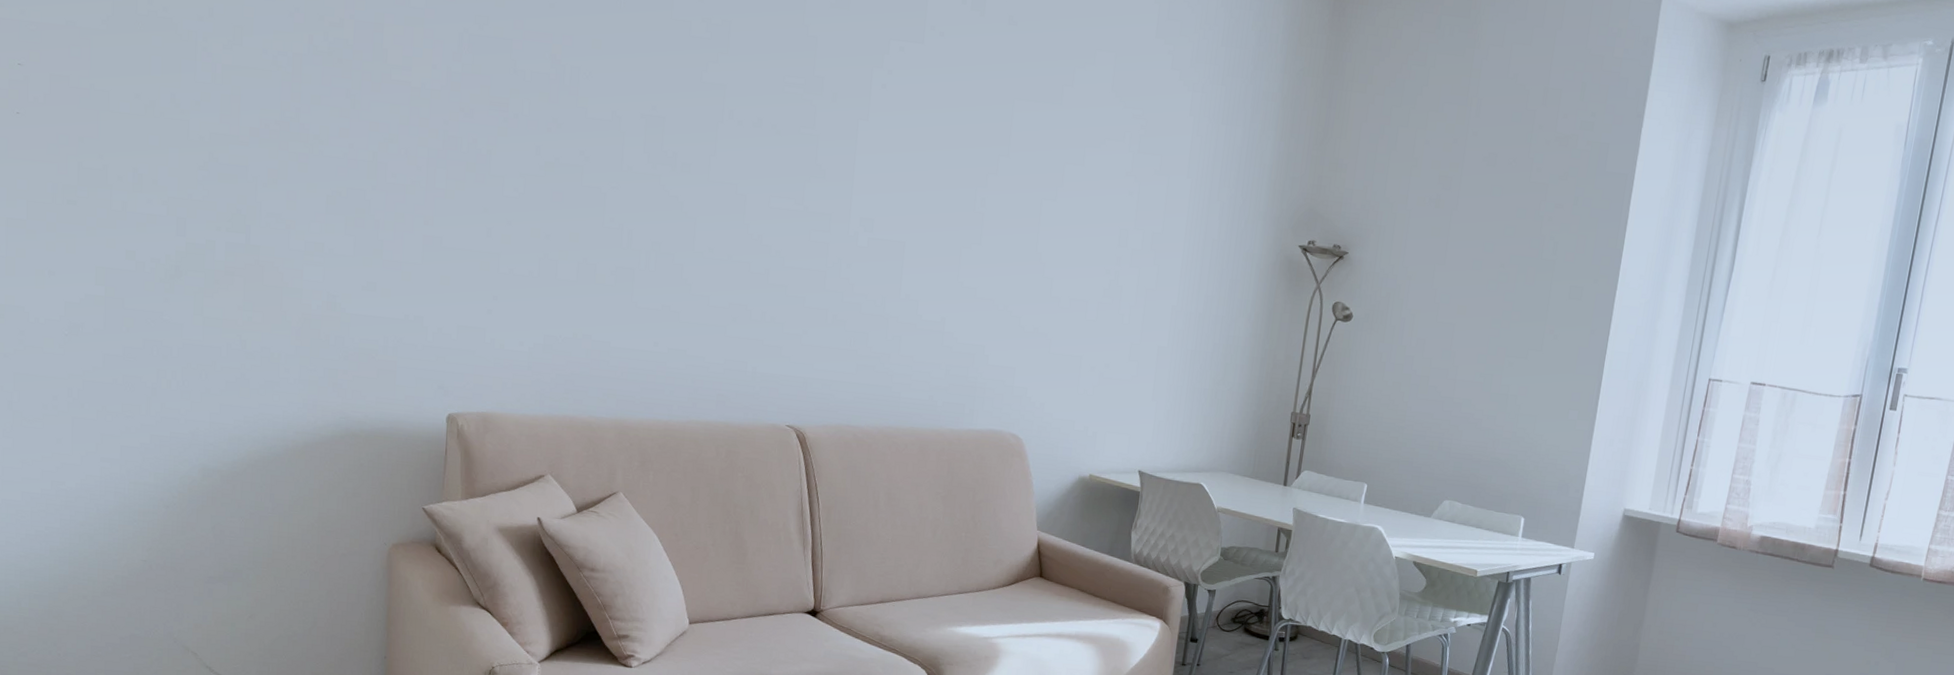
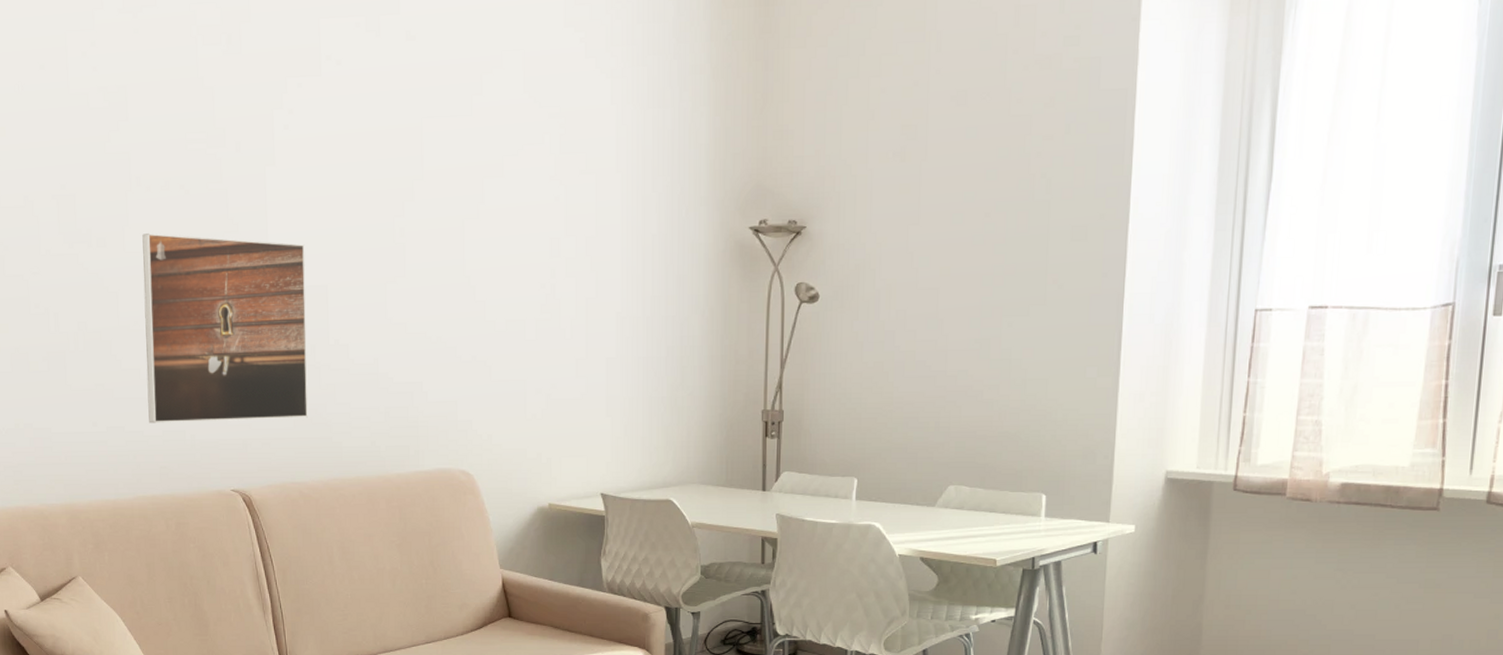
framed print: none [712,166,888,365] -> present [142,233,309,423]

